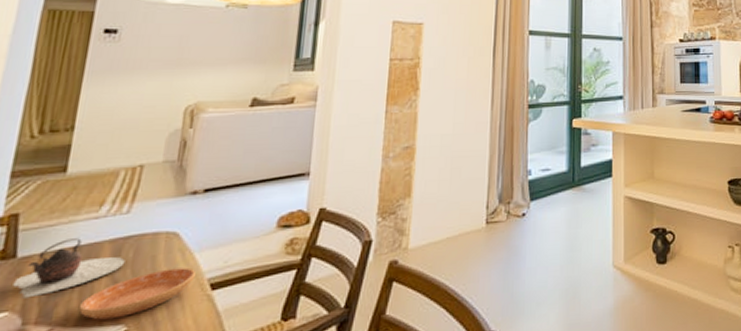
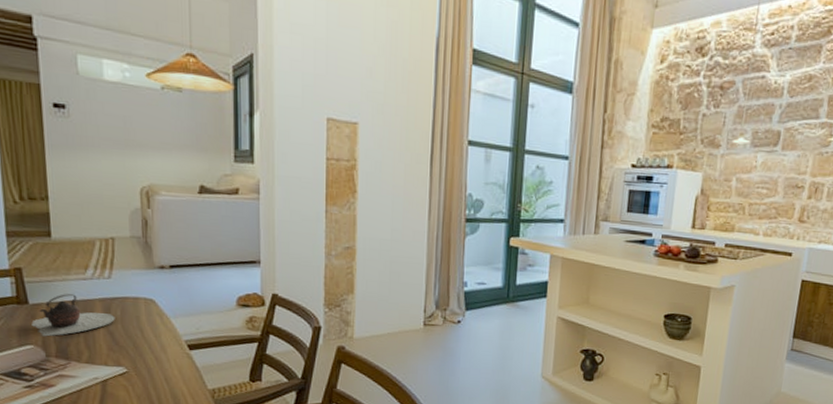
saucer: present [78,267,195,320] -> none [86,328,174,362]

